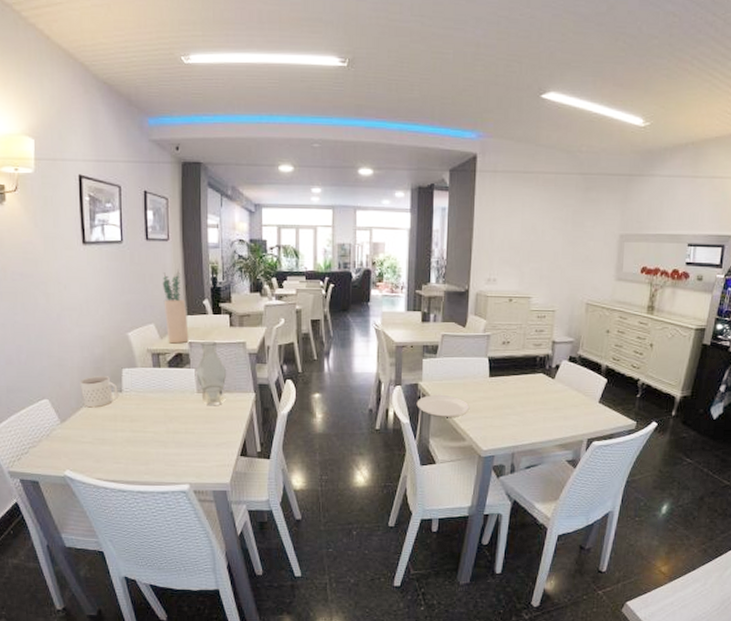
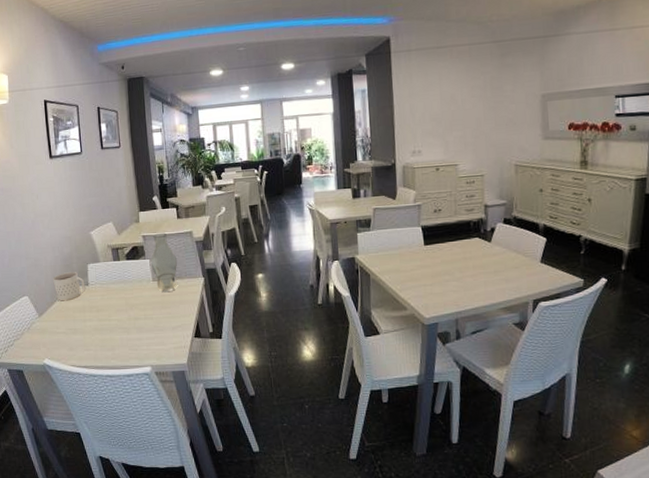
vase: present [162,269,189,344] -> none [117,171,143,239]
plate: present [416,394,470,418] -> none [355,266,408,289]

